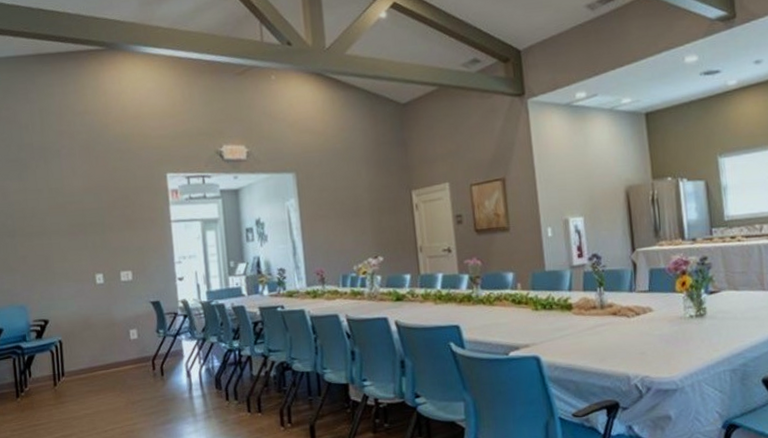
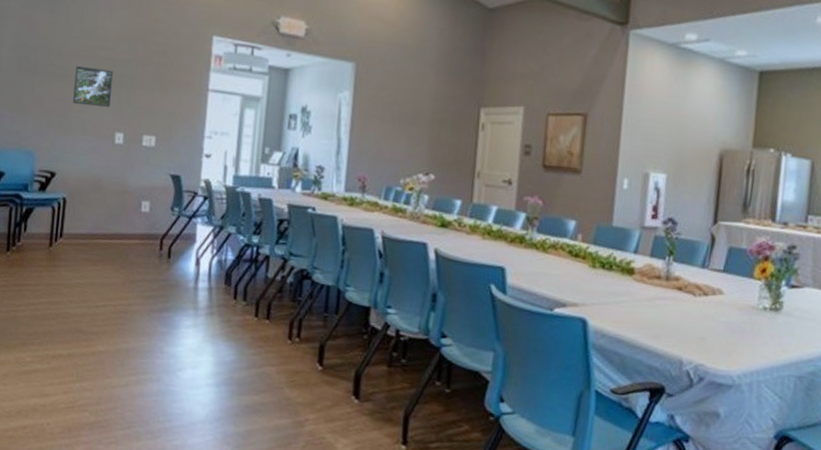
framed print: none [50,220,87,257] -> present [73,66,114,108]

